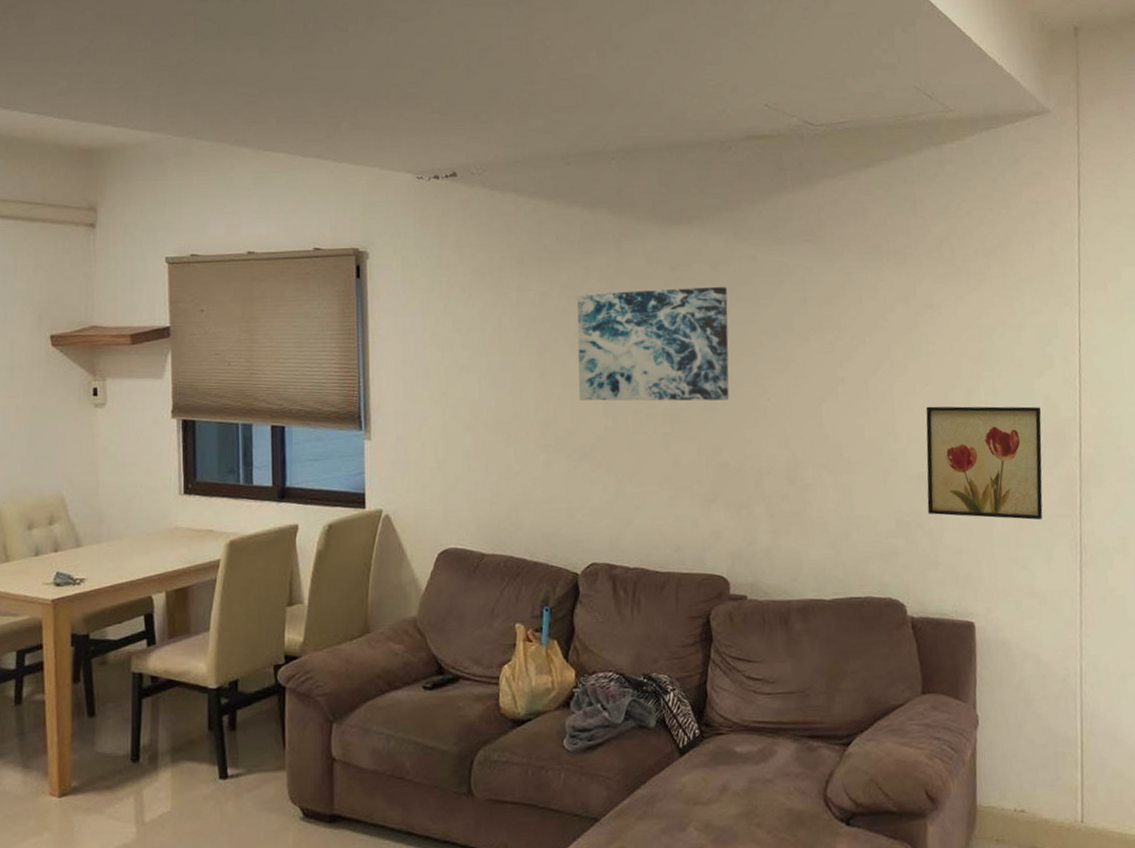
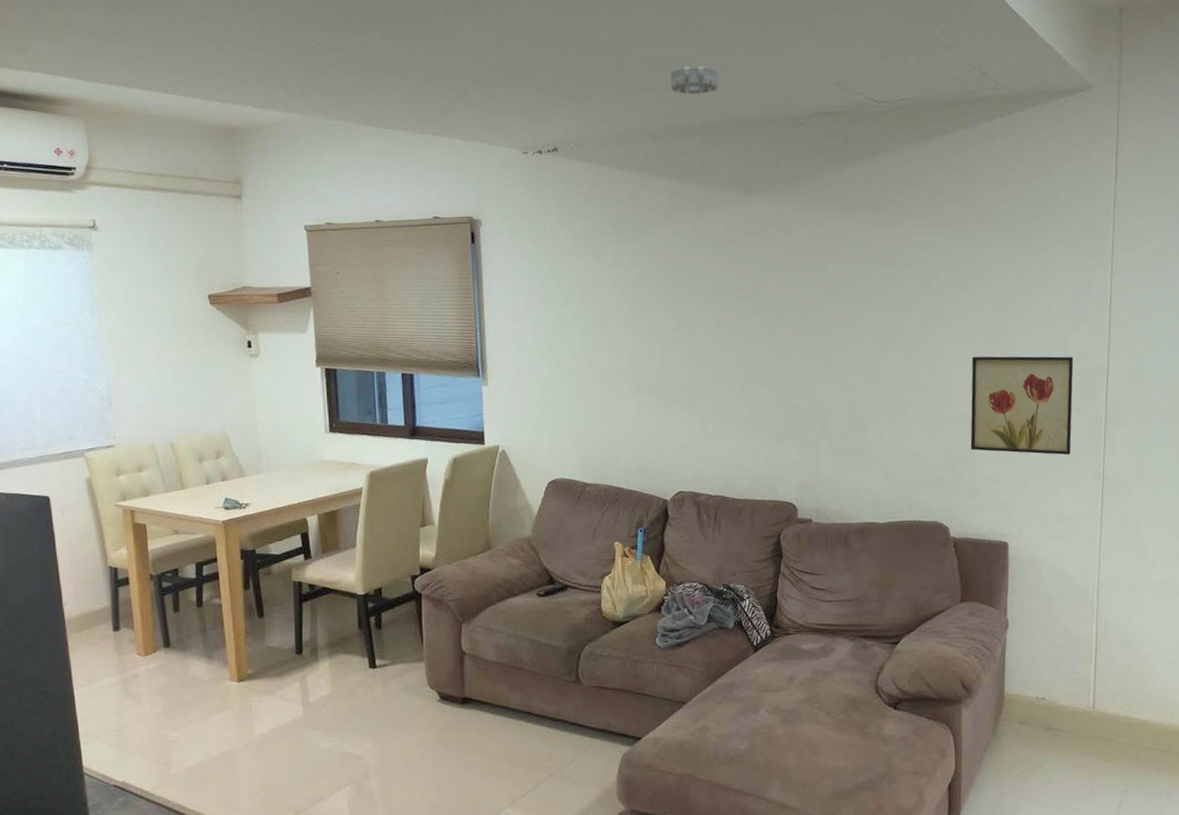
wall art: present [577,286,729,401] -> none [665,249,799,352]
smoke detector: none [584,85,637,116] -> present [671,66,718,95]

